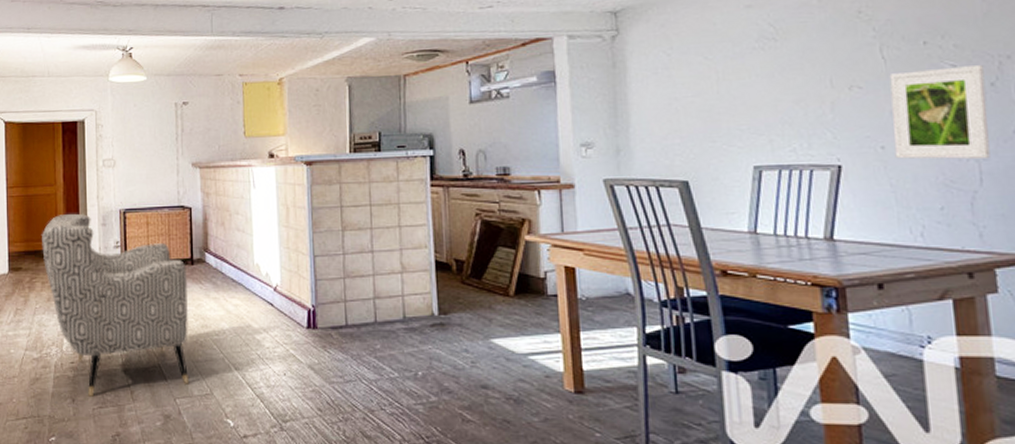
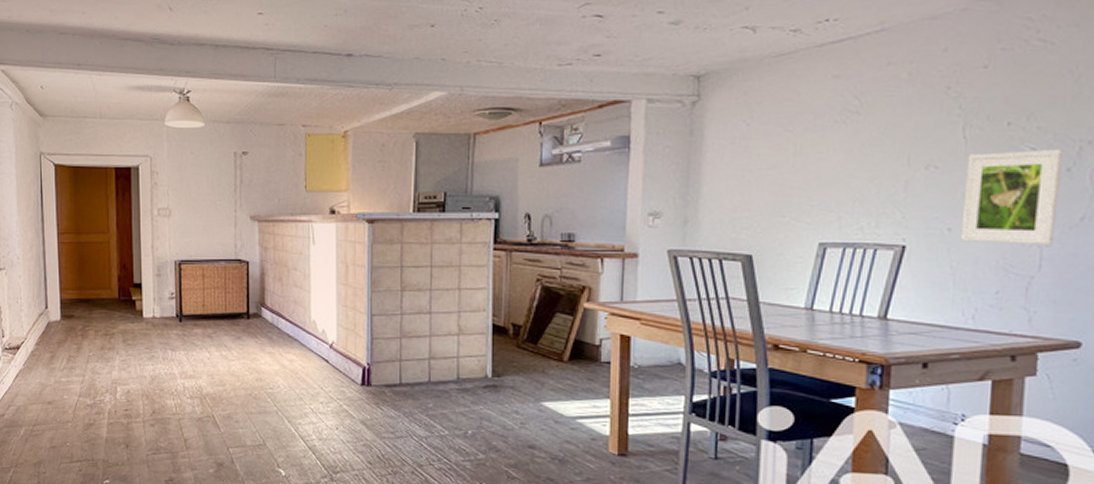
armchair: present [42,213,190,397] -> none [95,262,244,443]

